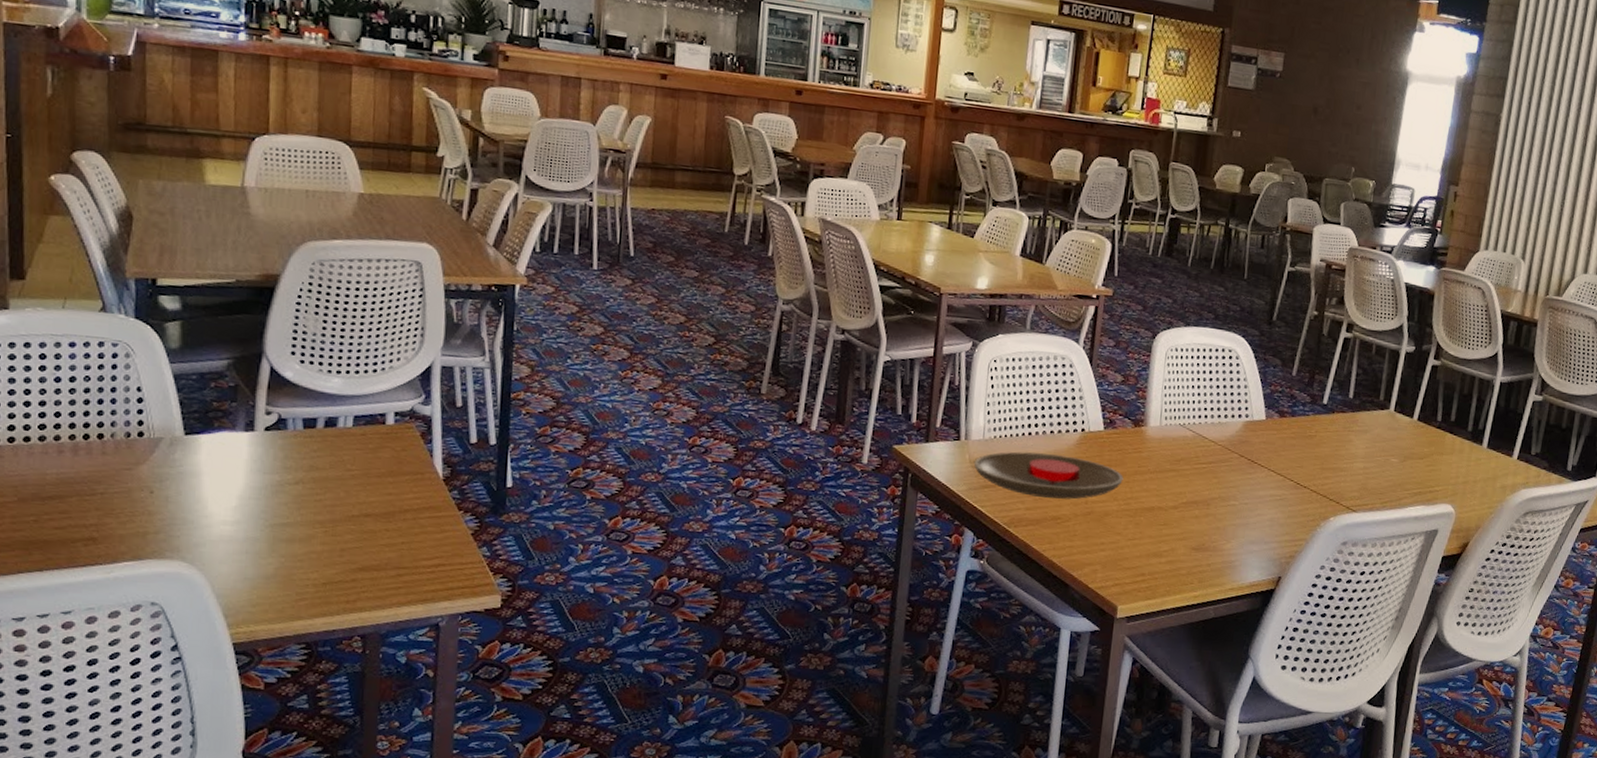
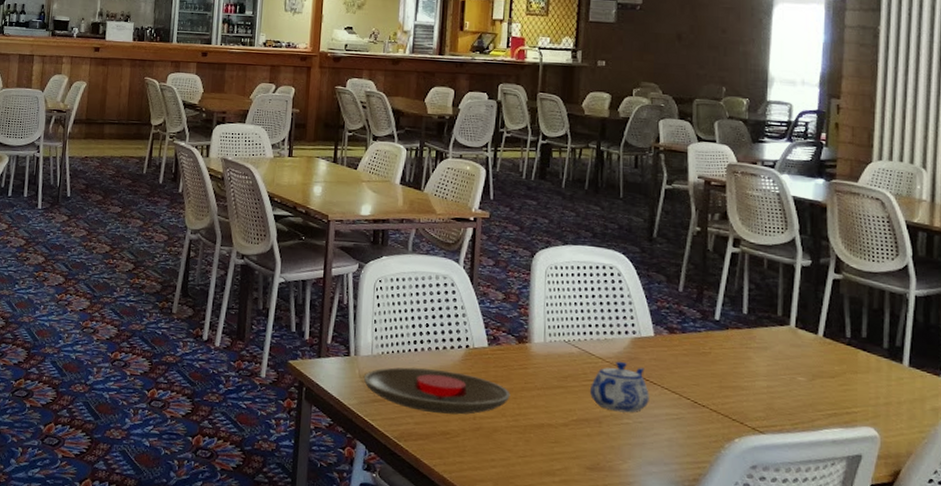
teapot: none [1201,444,1257,495] -> present [590,361,649,413]

